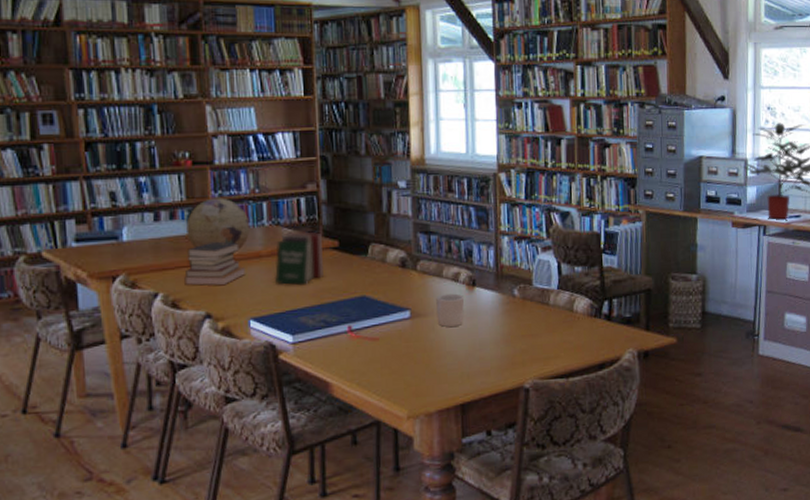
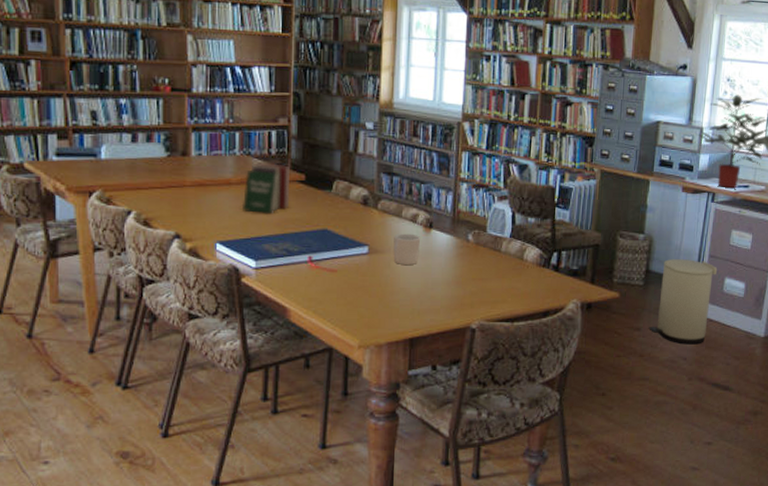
books: present [184,241,245,286] -> none [157,166,215,209]
globe: present [186,198,251,254] -> none [162,124,223,179]
pedal bin: none [710,296,777,387] -> present [648,258,718,345]

